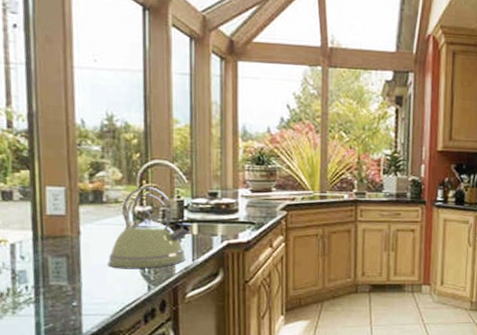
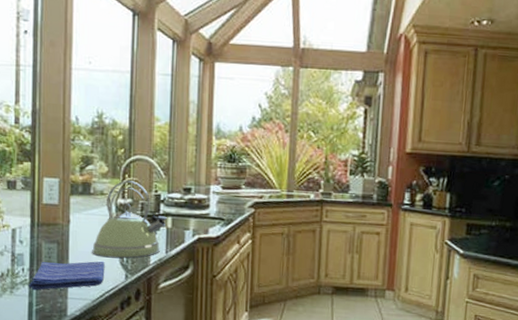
dish towel: none [34,273,124,309] -> present [28,261,105,290]

